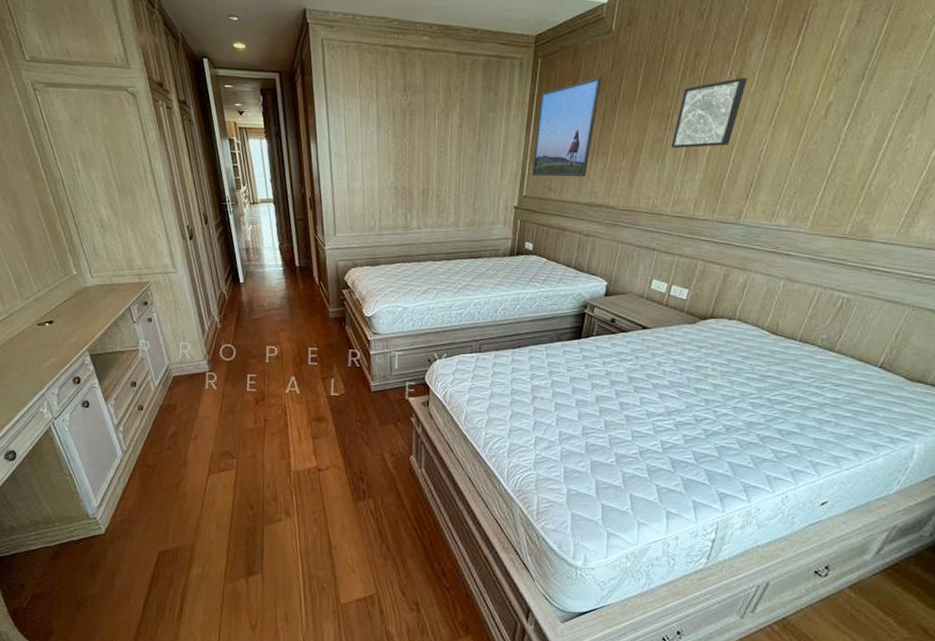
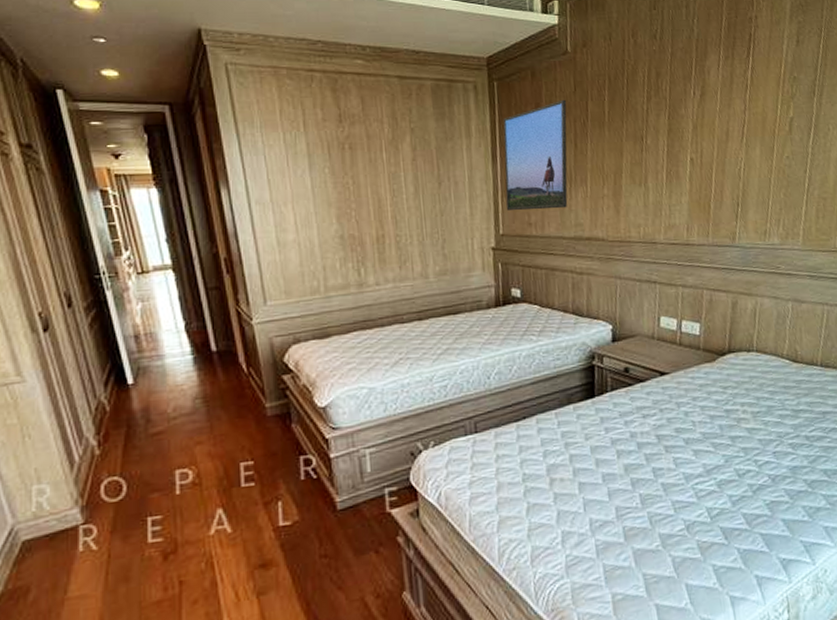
wall art: present [671,78,748,148] -> none [650,97,712,171]

